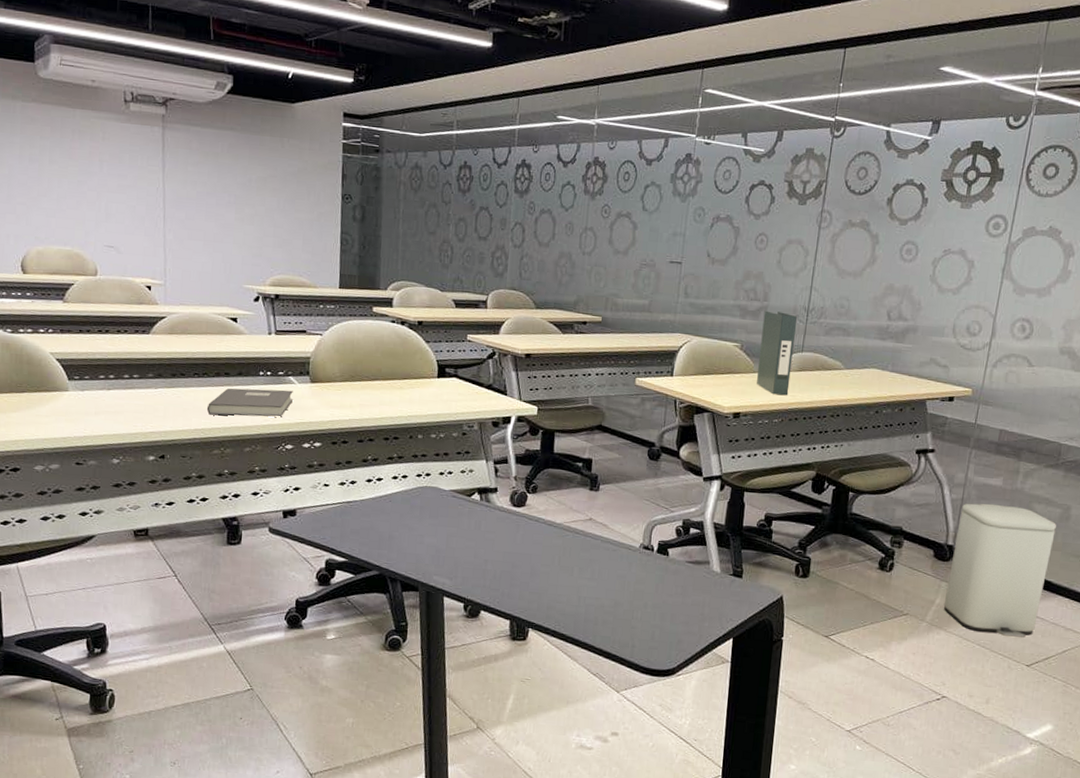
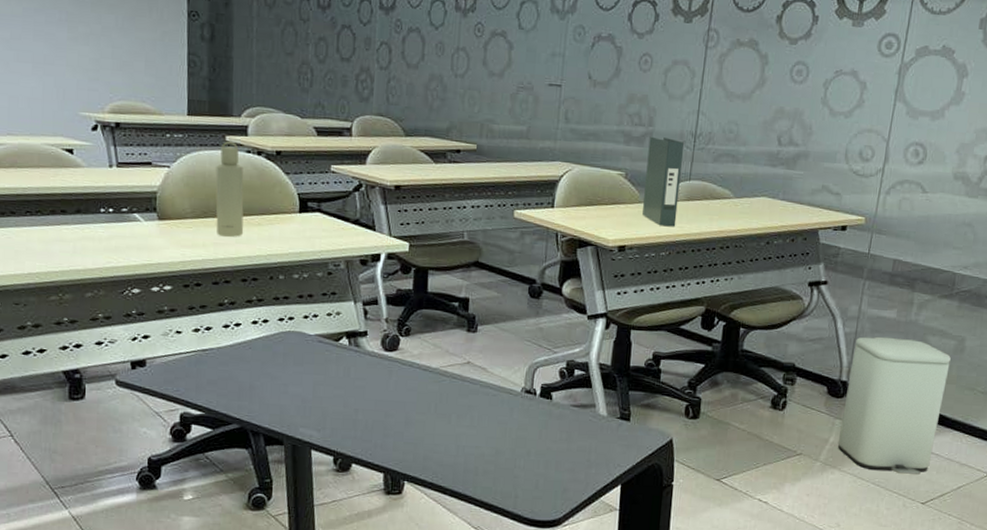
book: present [206,388,294,417] -> none [41,227,140,259]
bottle: none [362,312,389,400] -> present [215,141,244,238]

